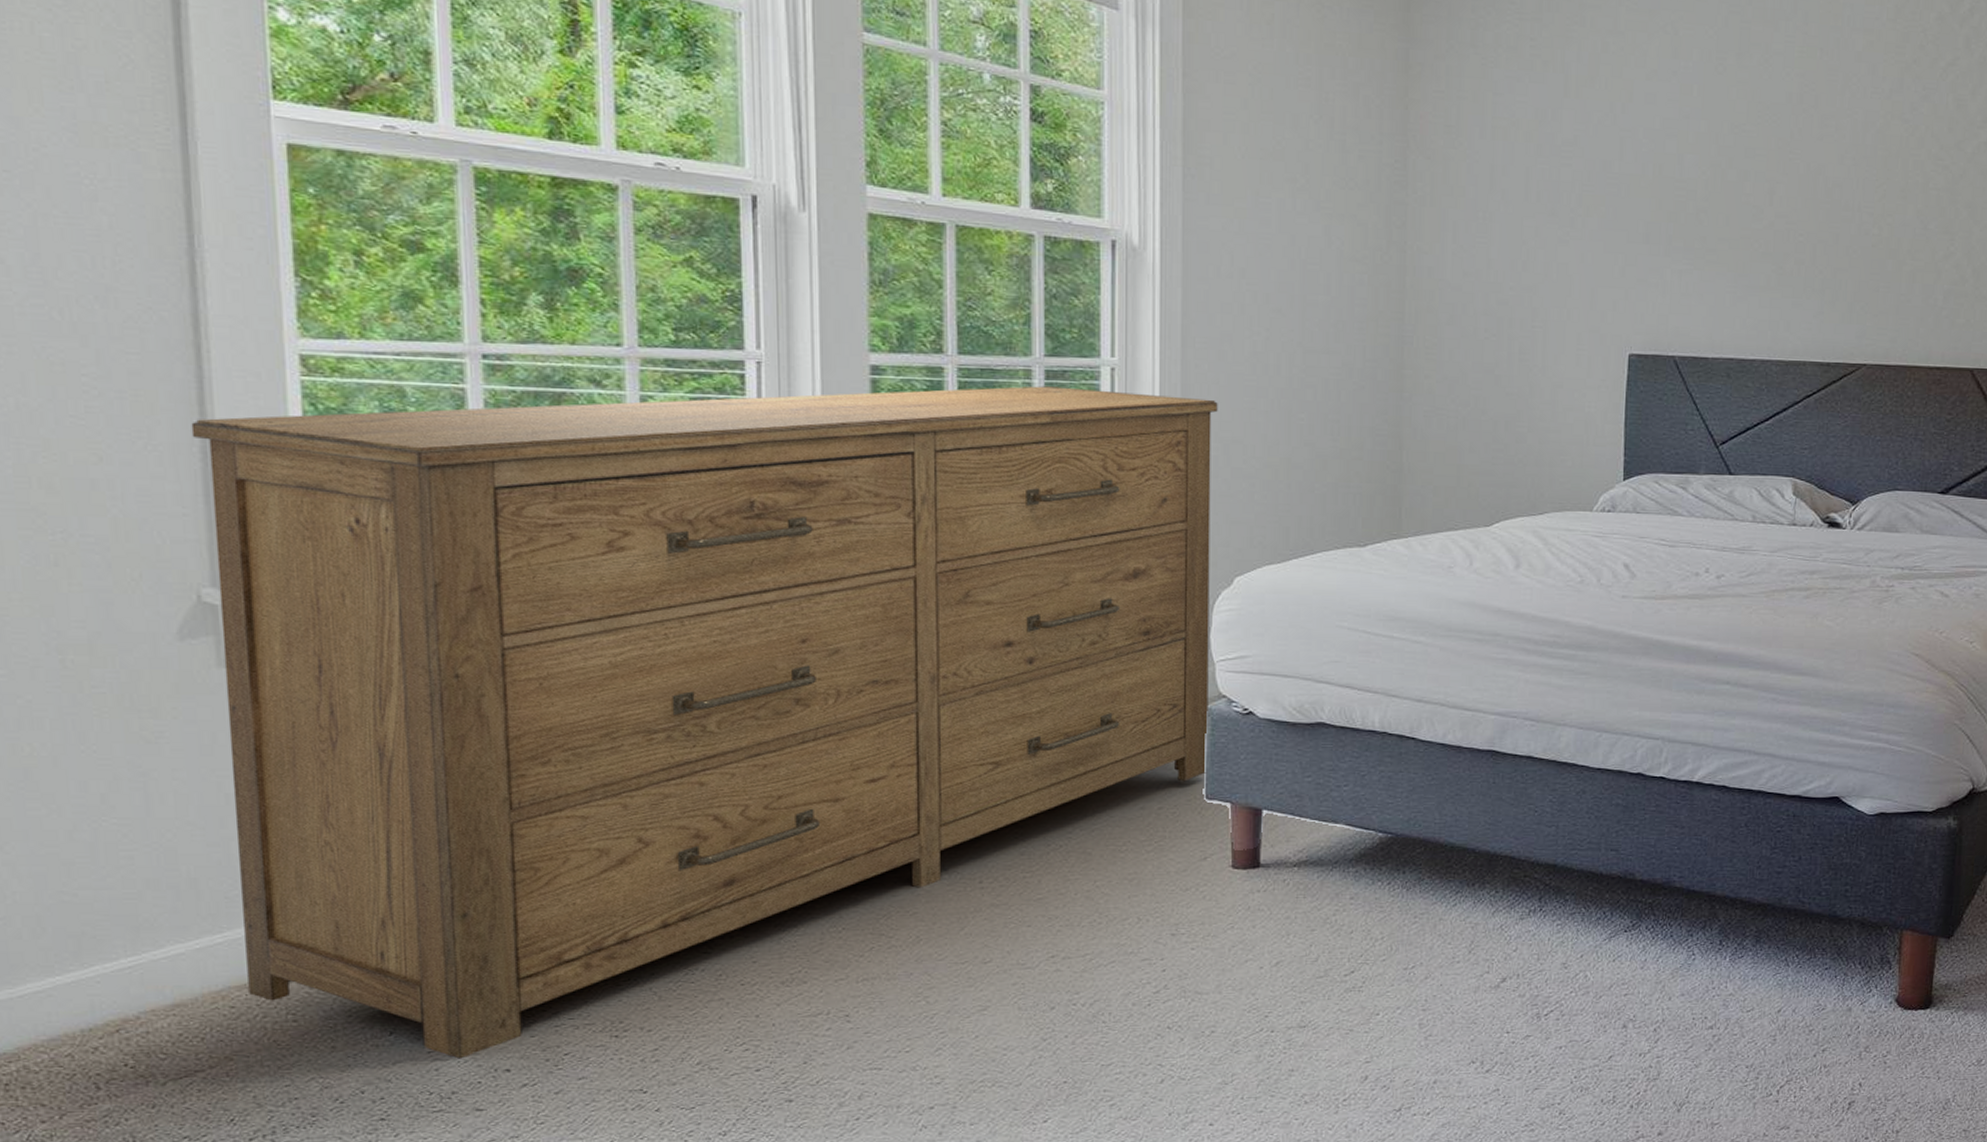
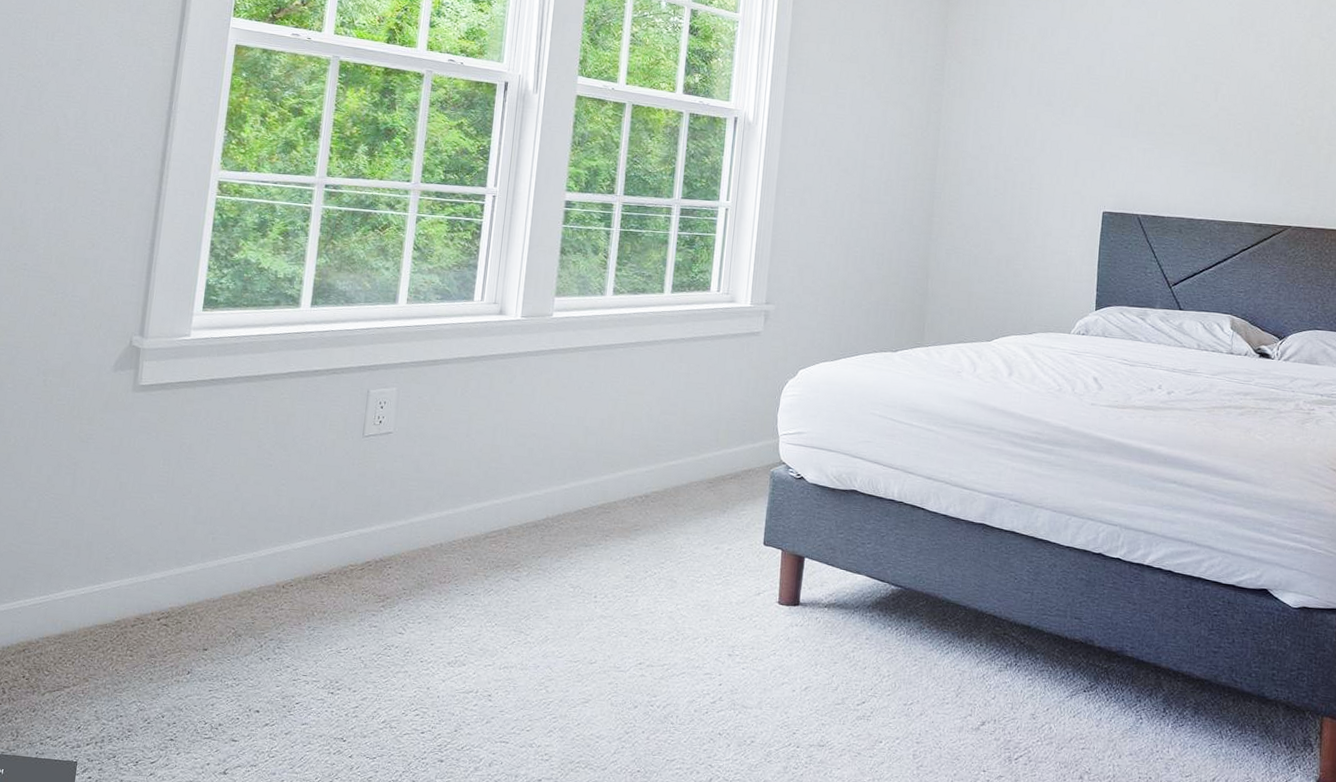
dresser: present [191,386,1218,1059] -> none [107,219,798,699]

